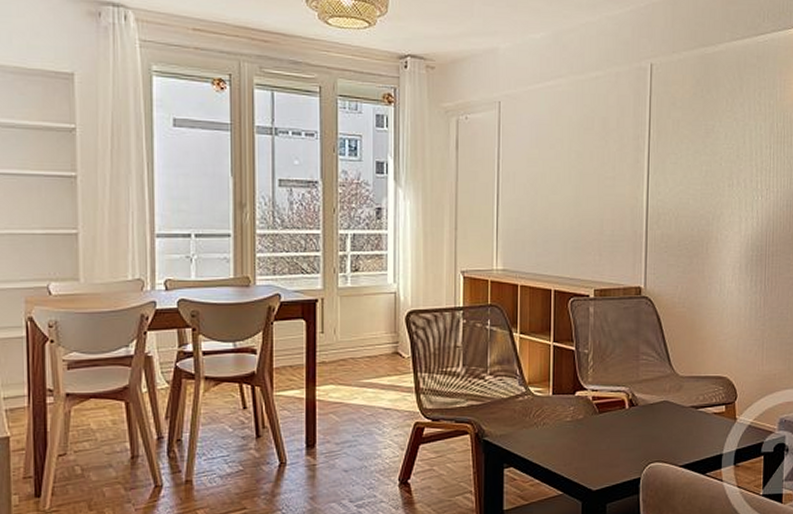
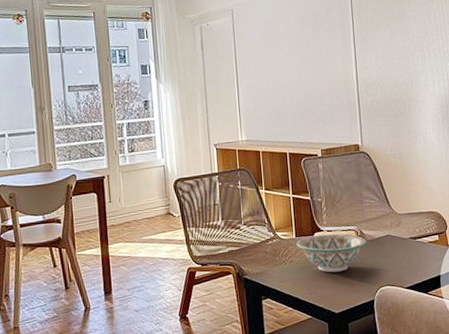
decorative bowl: none [552,394,638,441] -> present [296,233,367,273]

